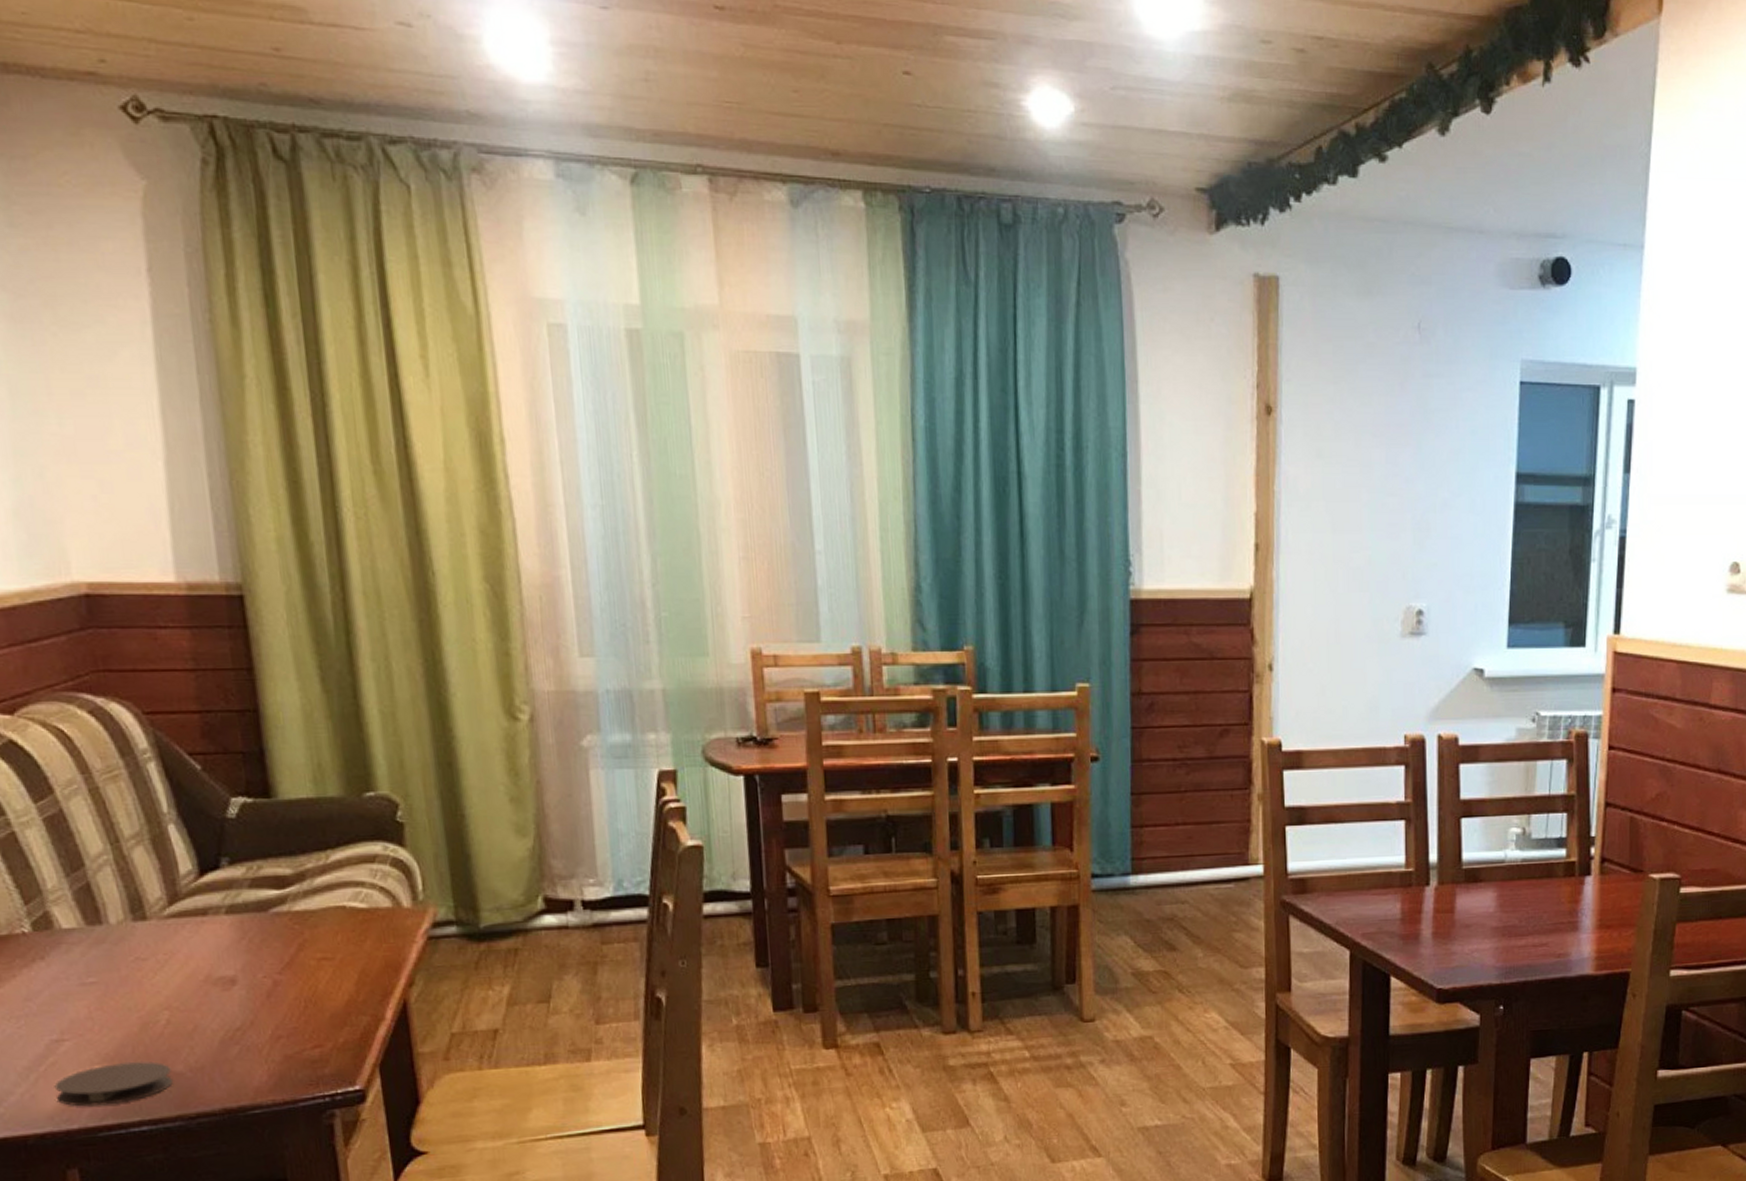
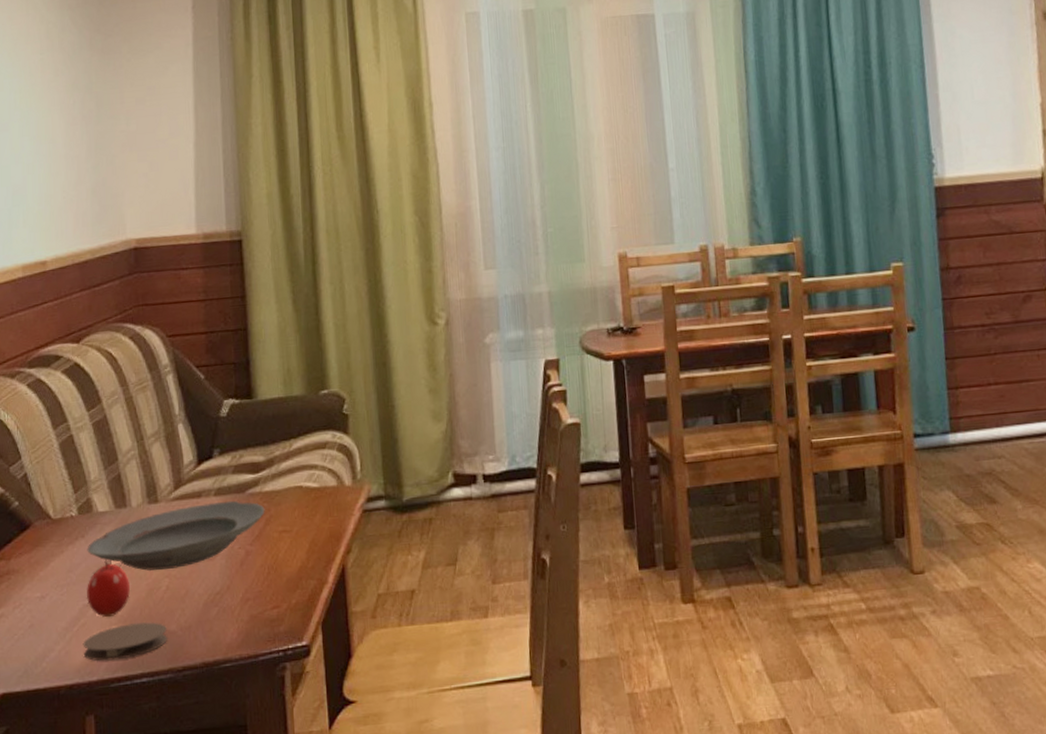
plate: none [49,920,297,1002] -> present [87,500,265,572]
apple: none [54,987,116,1056] -> present [87,560,130,618]

